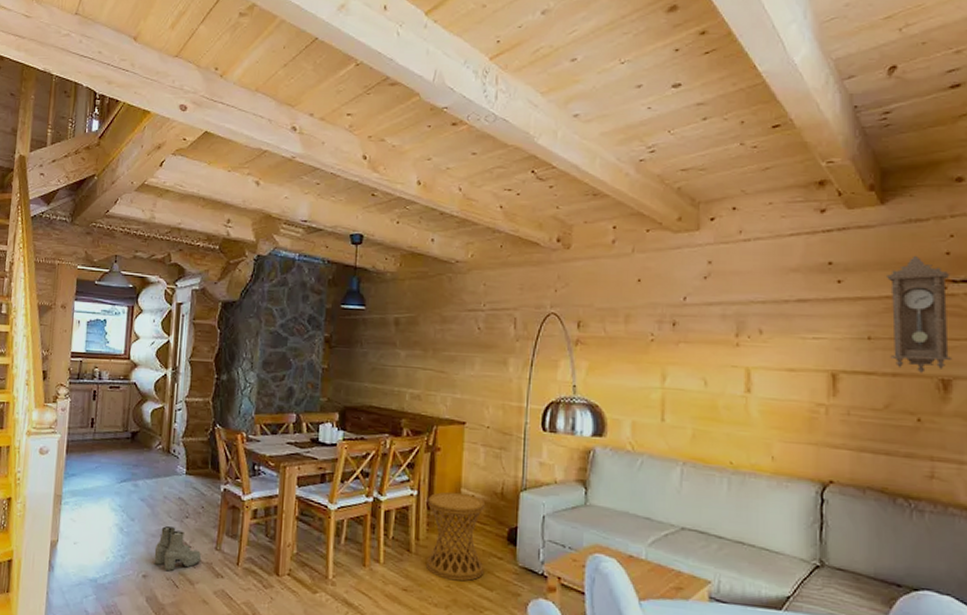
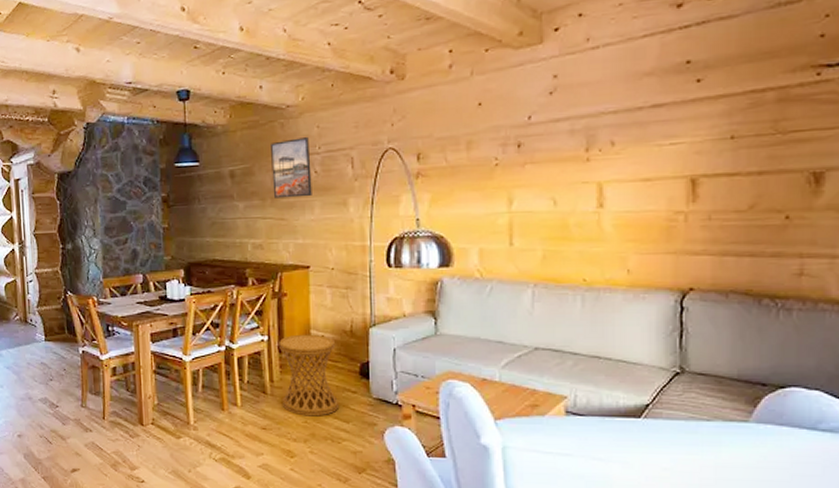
boots: present [153,526,202,572] -> none [25,390,70,430]
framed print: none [435,292,475,352] -> present [271,136,312,199]
pendulum clock: present [885,256,953,373] -> none [750,43,826,168]

